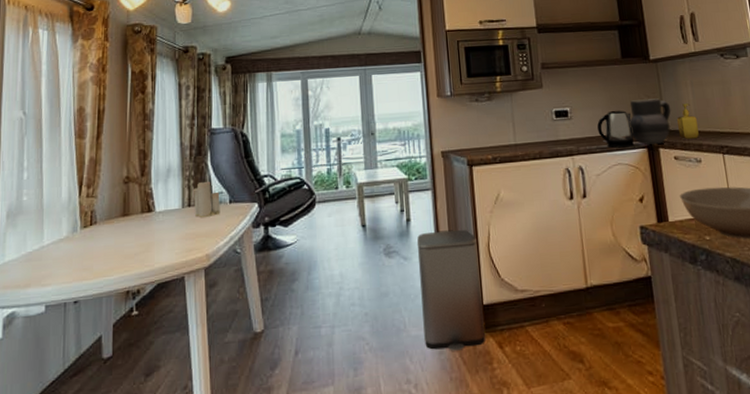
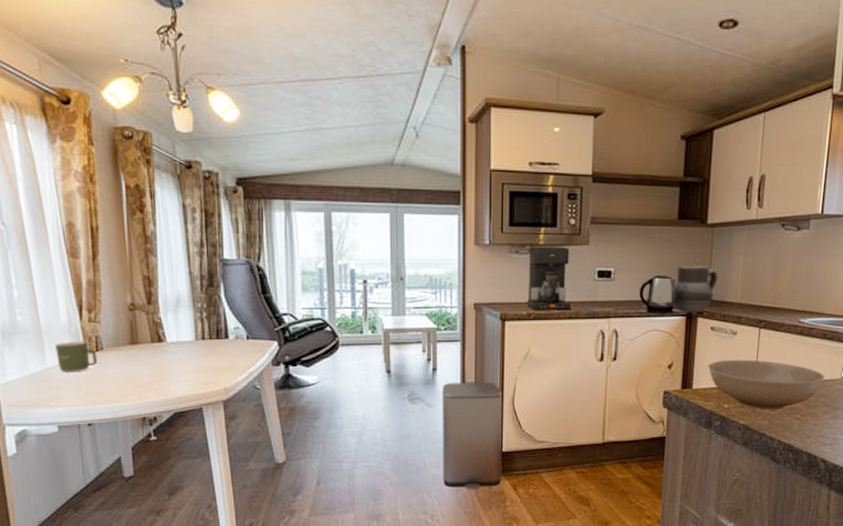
mug: none [53,216,90,249] -> present [55,341,98,373]
candle: present [194,180,220,219] -> none [207,313,237,352]
coffee maker: none [488,92,534,154] -> present [527,246,570,311]
soap dispenser: present [676,103,699,139] -> none [720,274,742,310]

